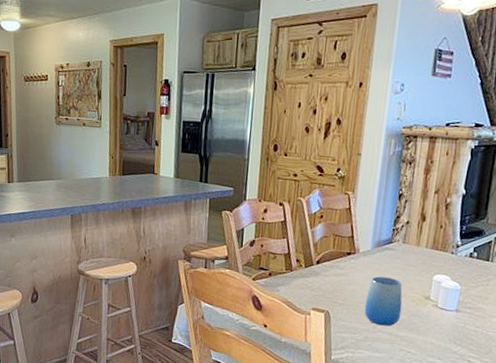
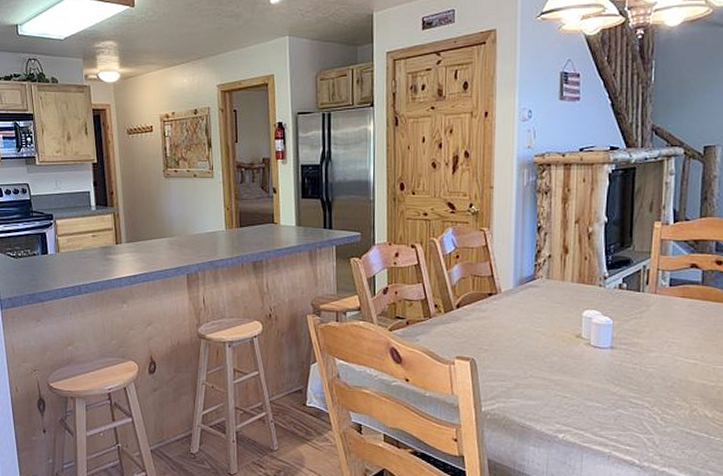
cup: present [364,276,403,327] -> none [512,317,553,371]

